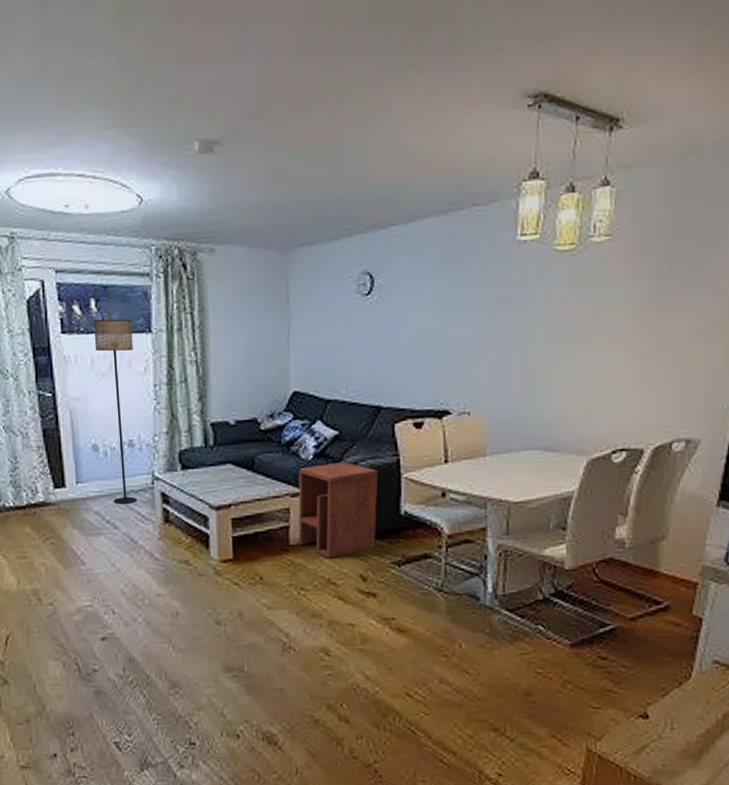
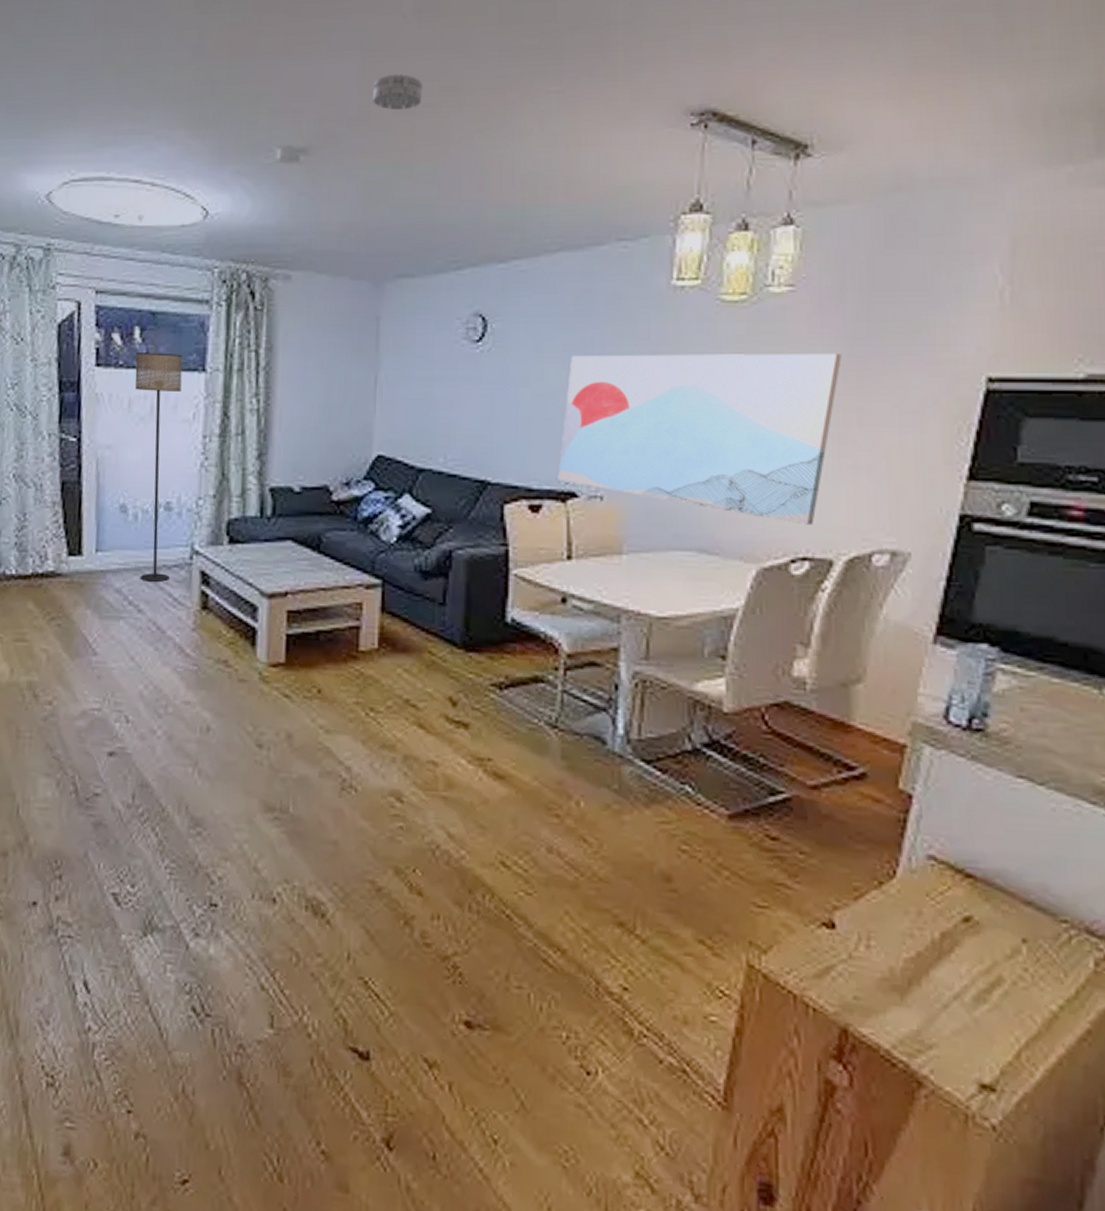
smoke detector: none [271,72,311,104] -> present [373,73,422,111]
side table: present [298,462,378,559] -> none [371,549,480,673]
wall art: none [434,288,648,424] -> present [557,354,842,525]

